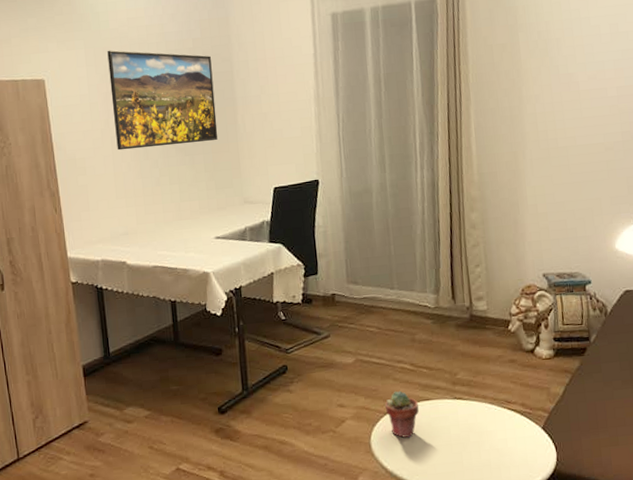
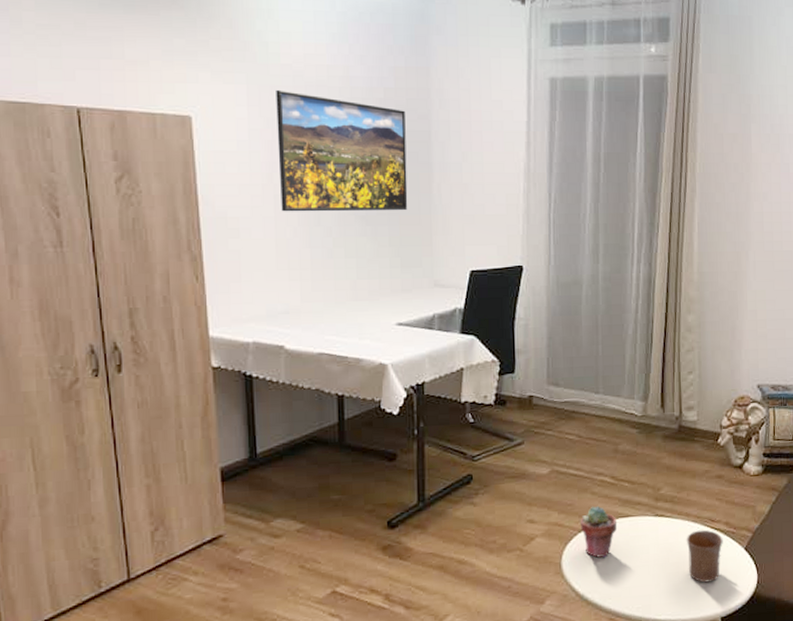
mug: none [484,411,521,461] -> present [686,529,723,583]

